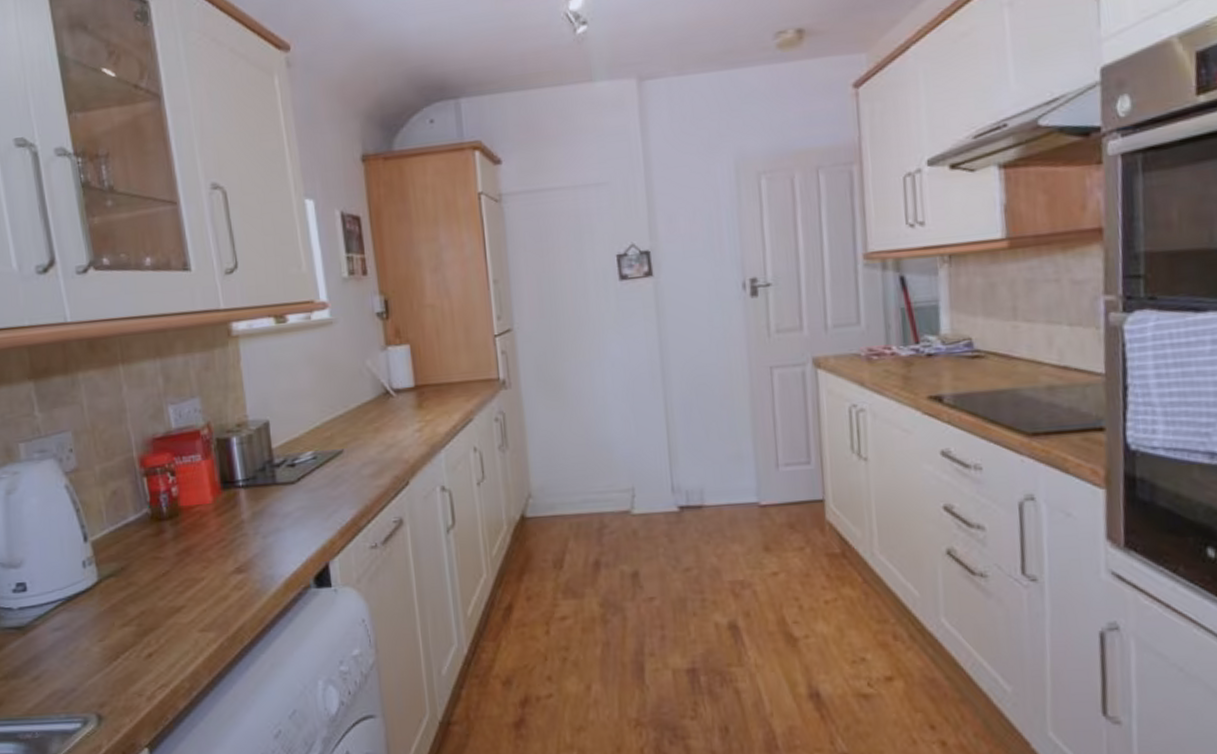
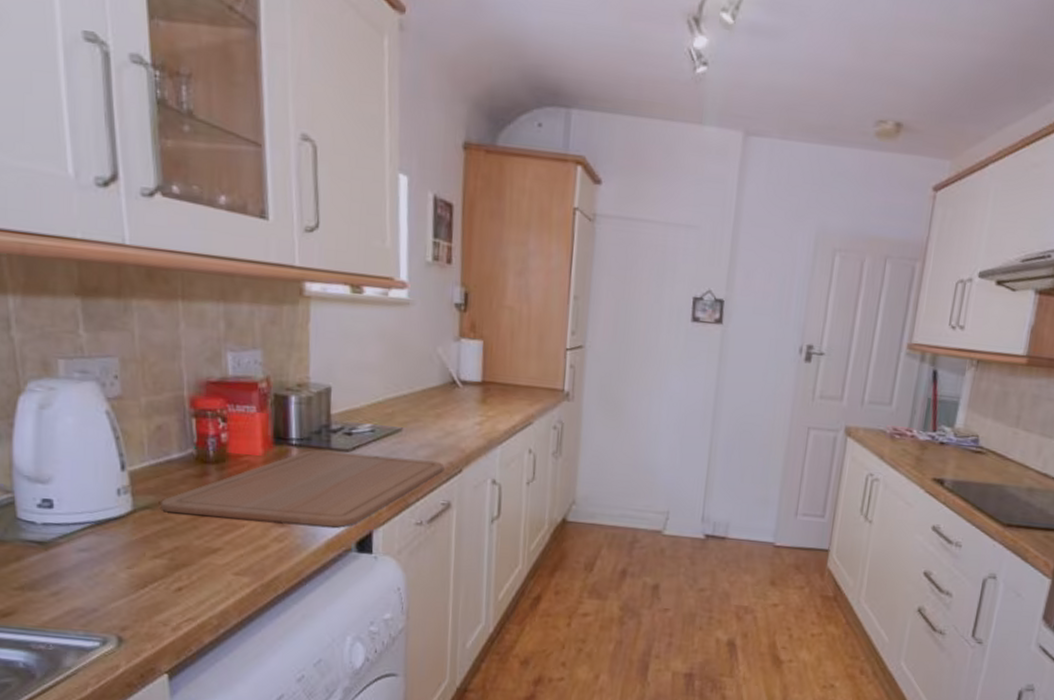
chopping board: none [123,477,391,576] -> present [161,450,445,527]

